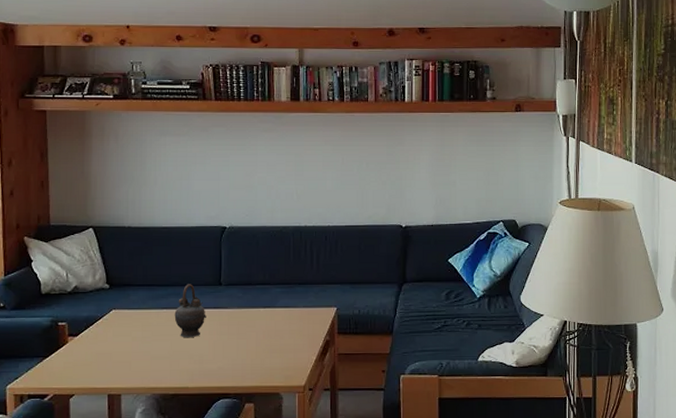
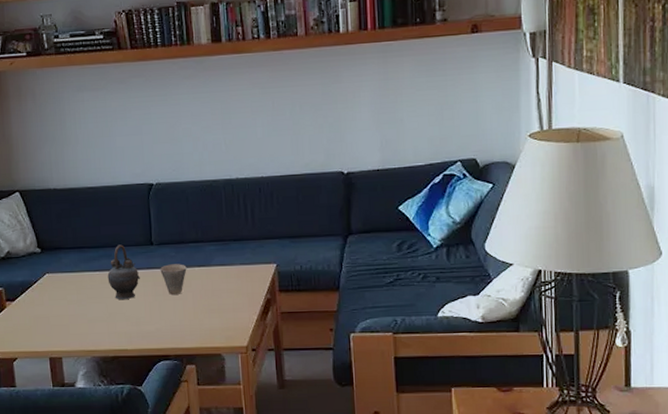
cup: none [227,304,253,334] -> present [160,264,187,295]

